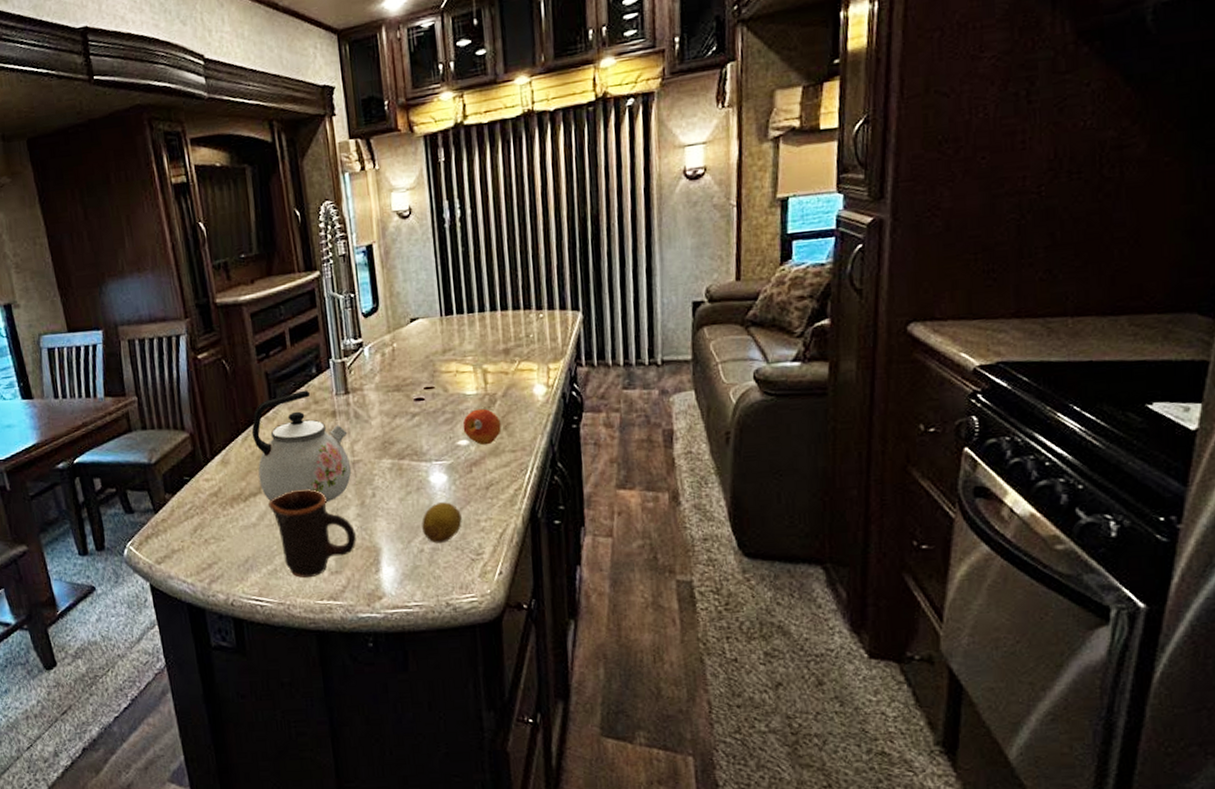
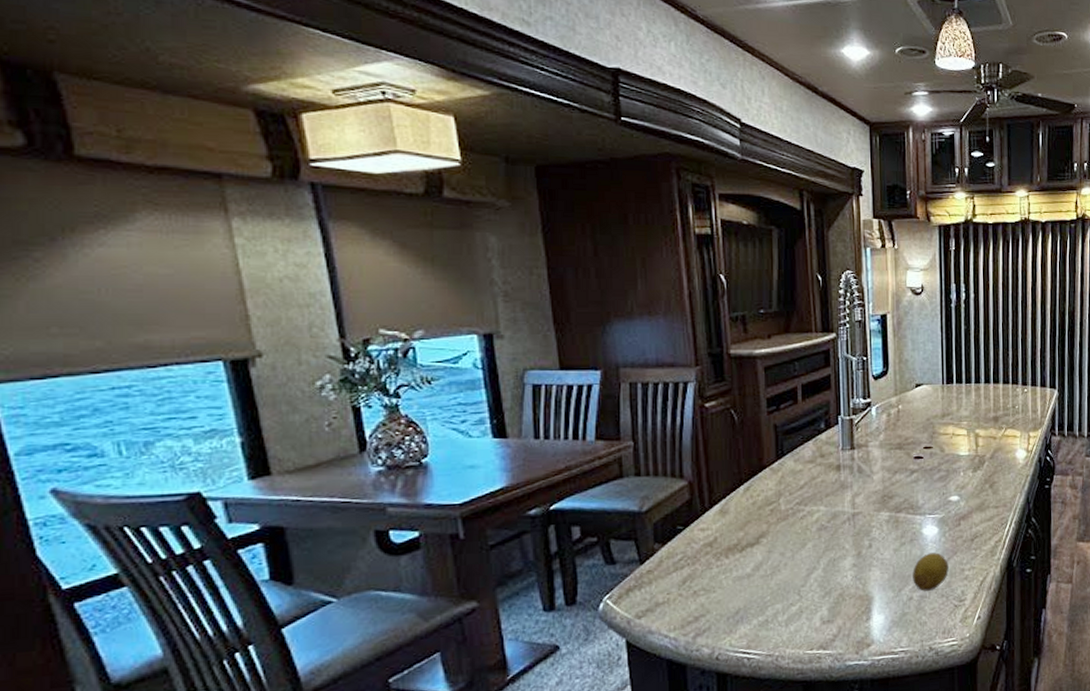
kettle: present [251,390,352,503] -> none [754,444,851,553]
mug: present [269,488,356,578] -> none [766,539,850,628]
fruit: present [462,408,502,446] -> none [955,468,988,501]

